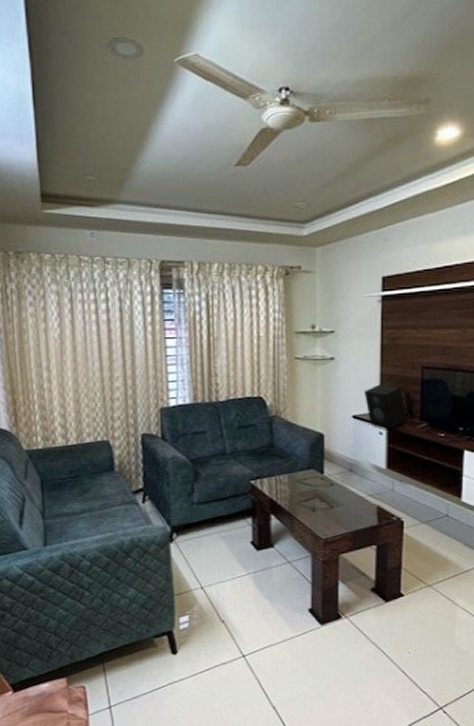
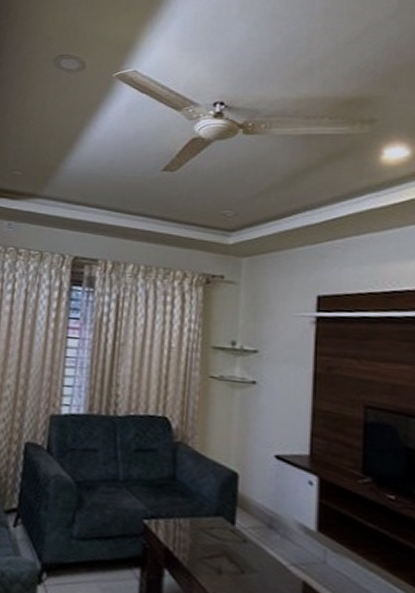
speaker: present [365,384,415,429] -> none [291,420,356,480]

